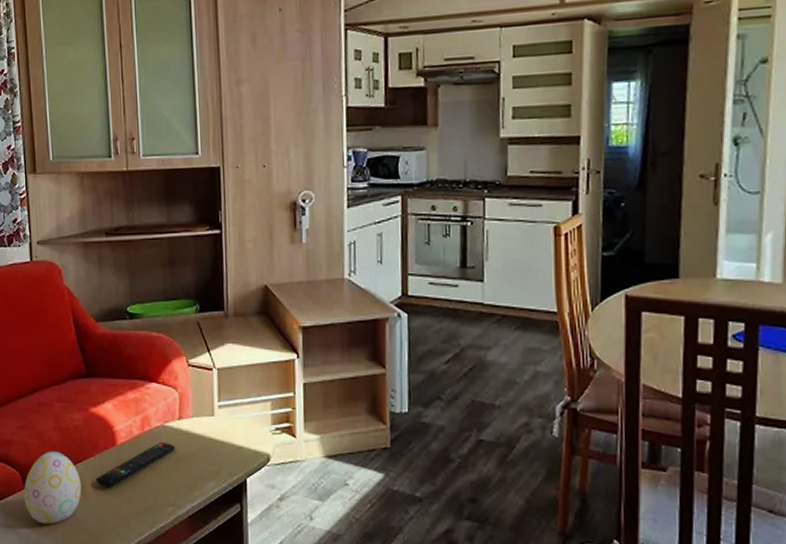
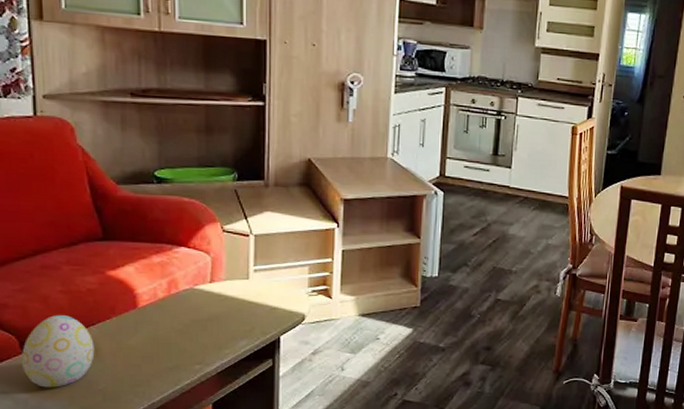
remote control: present [95,443,176,487] -> none [111,305,206,349]

